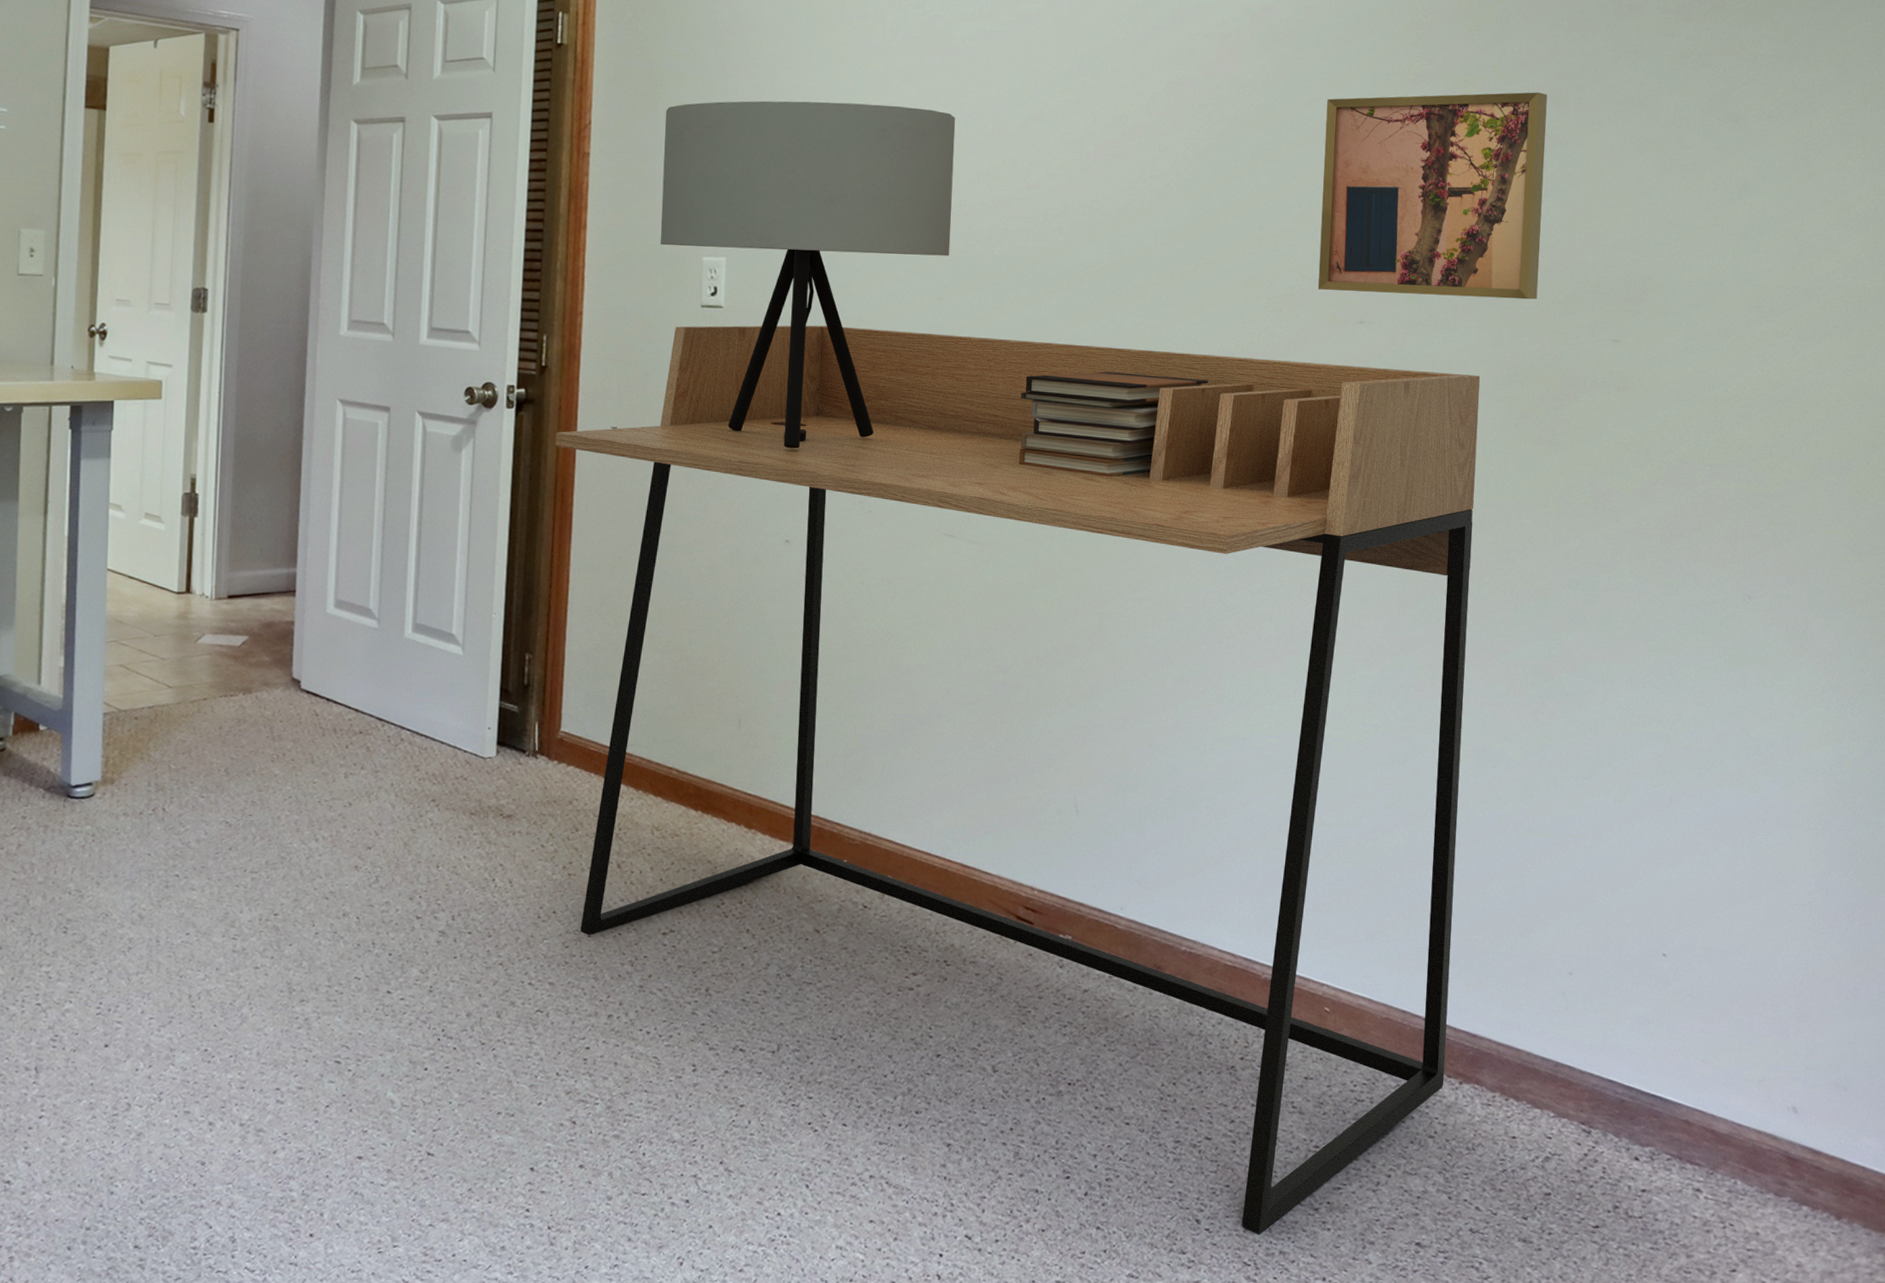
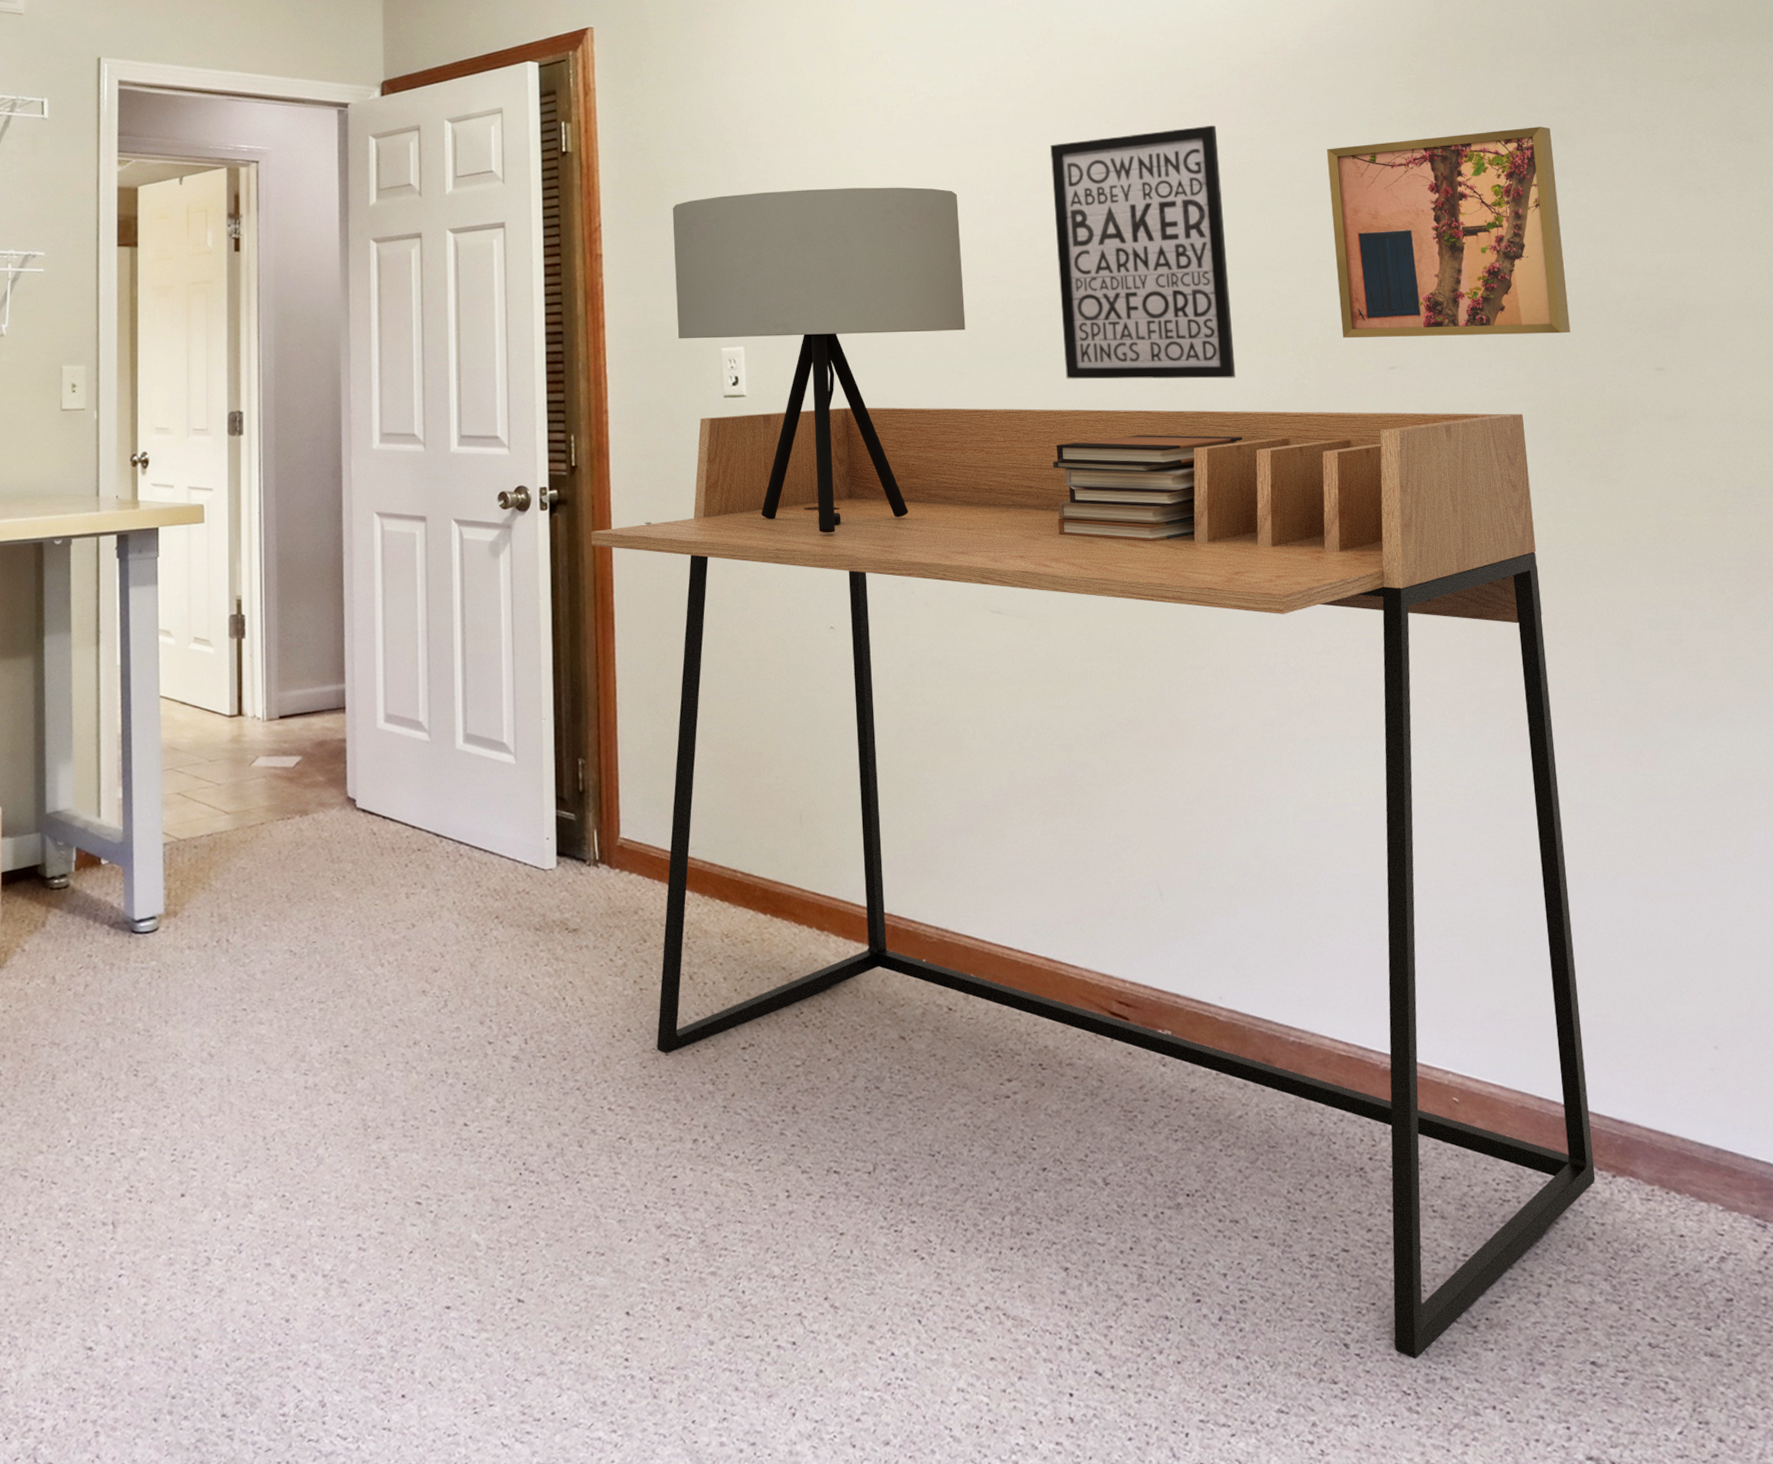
wall art: none [1043,66,1221,322] -> present [1050,125,1236,379]

